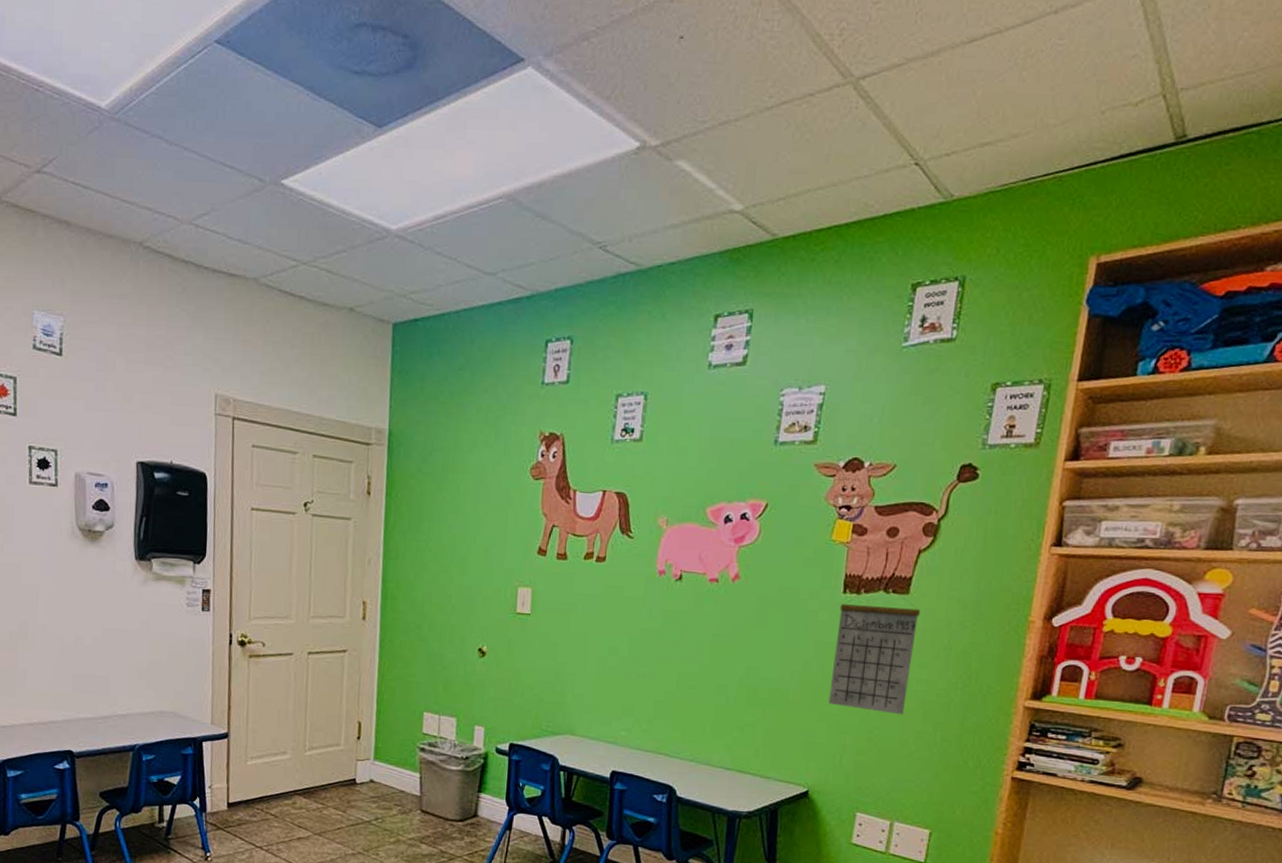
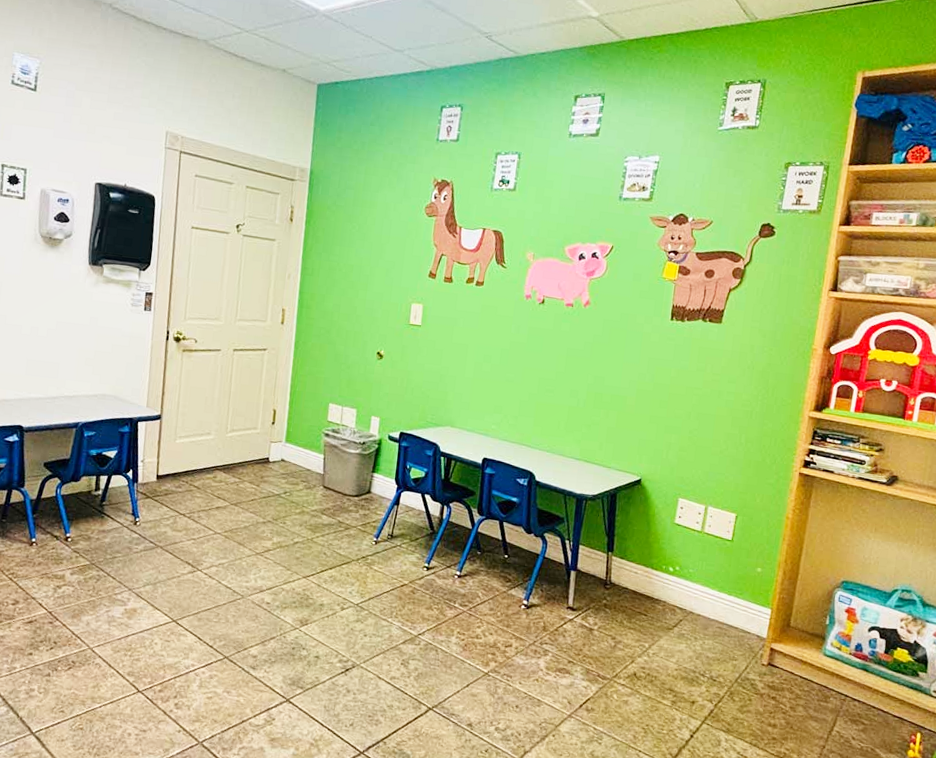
calendar: present [828,582,920,715] -> none [658,313,730,420]

